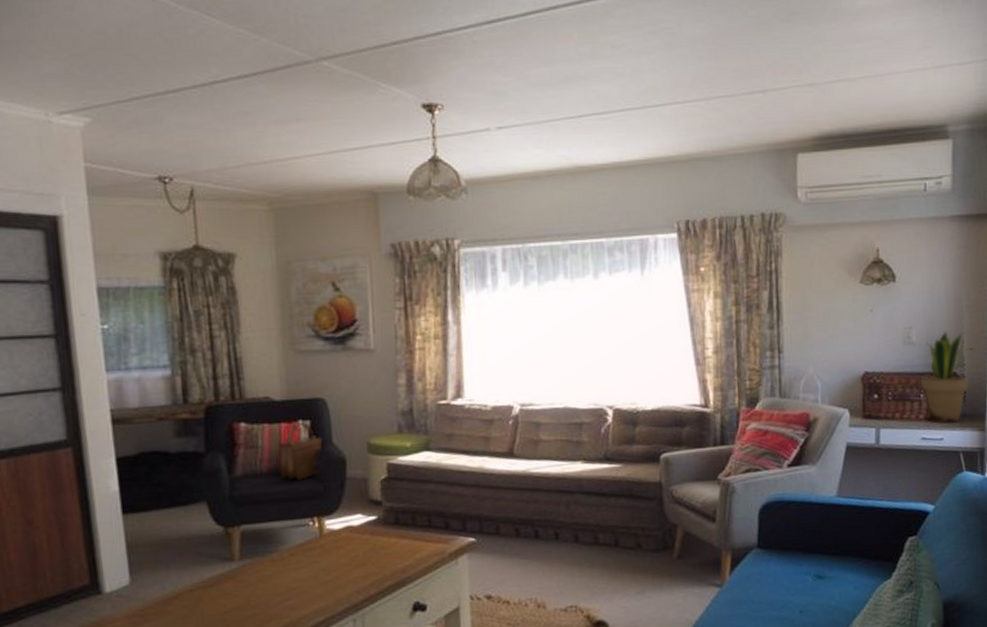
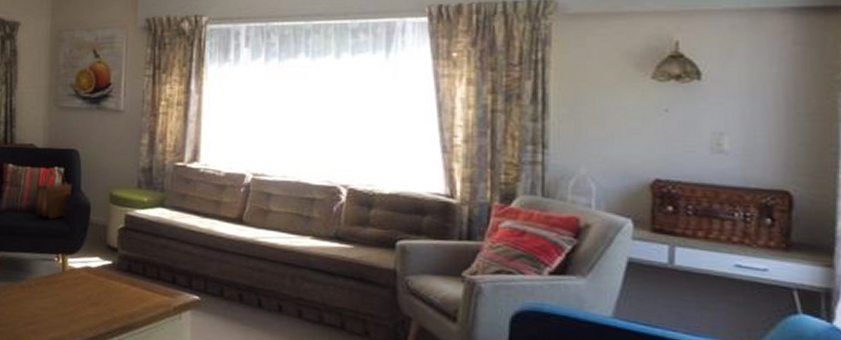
potted plant: present [918,331,976,425] -> none [731,141,819,254]

